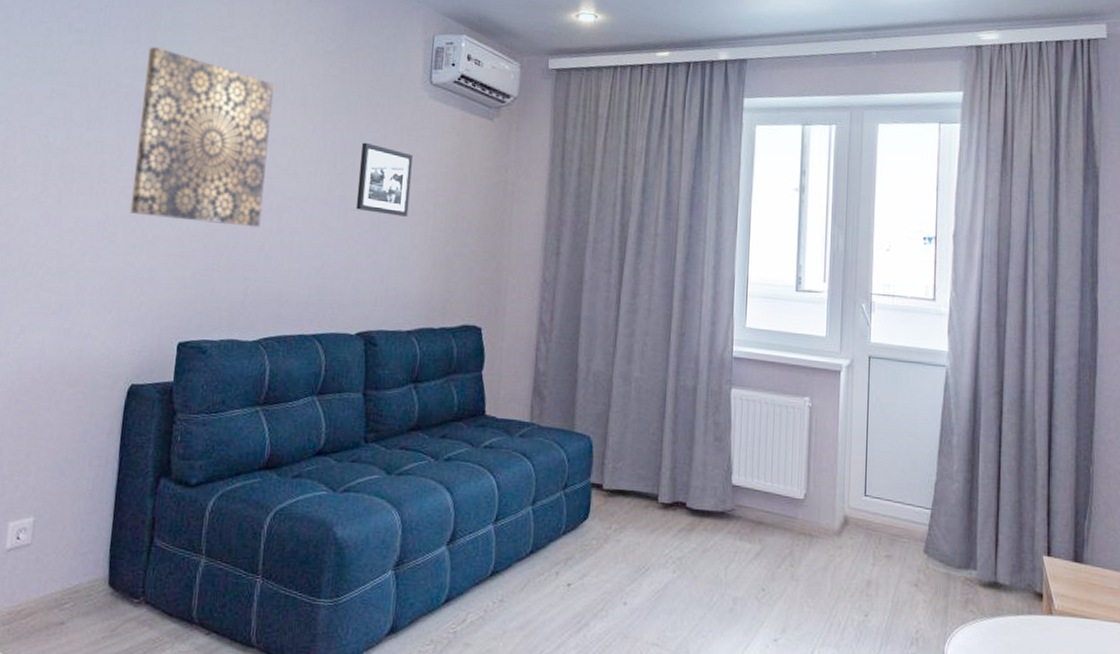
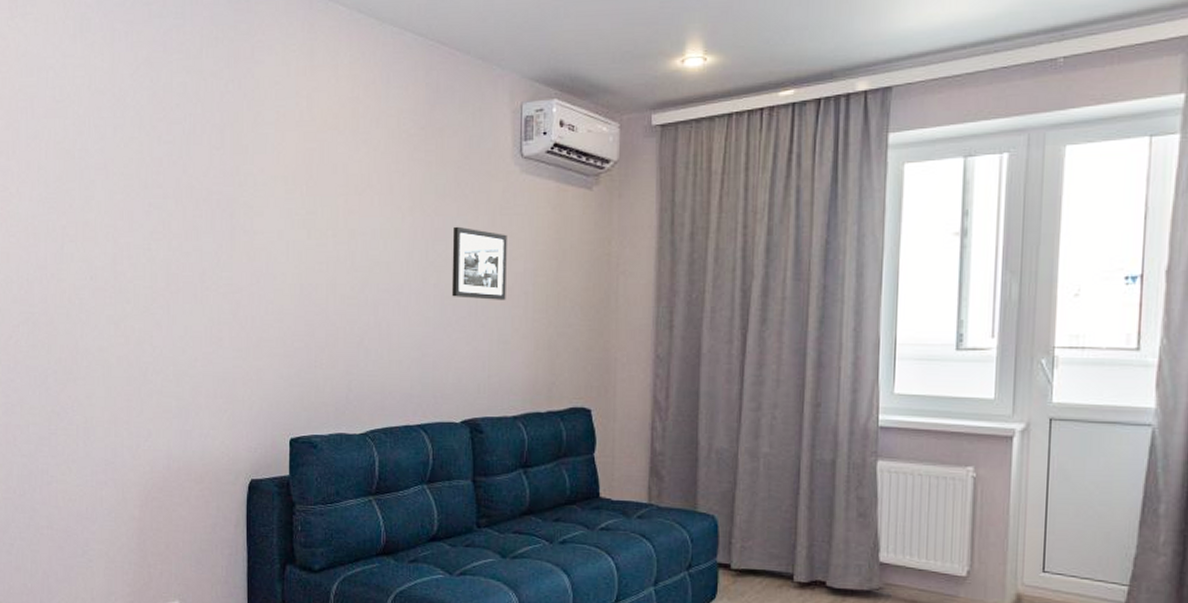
wall art: present [129,47,274,228] -> none [233,151,359,323]

